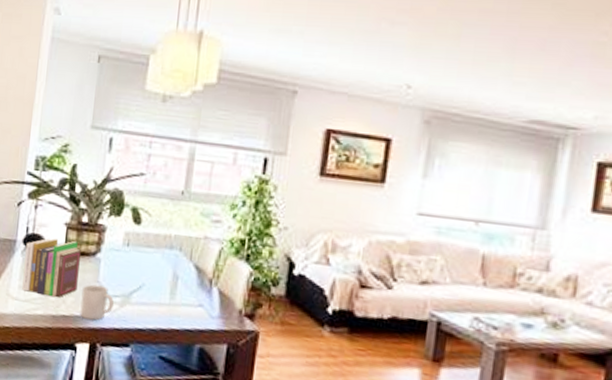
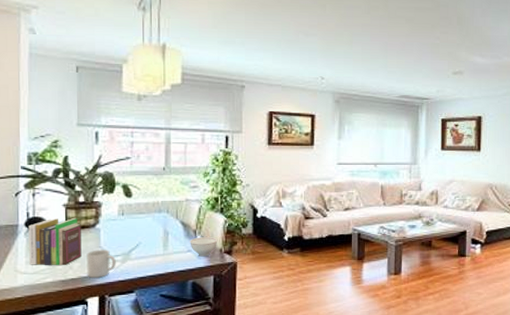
bowl: none [202,289,238,317] -> present [190,236,218,257]

